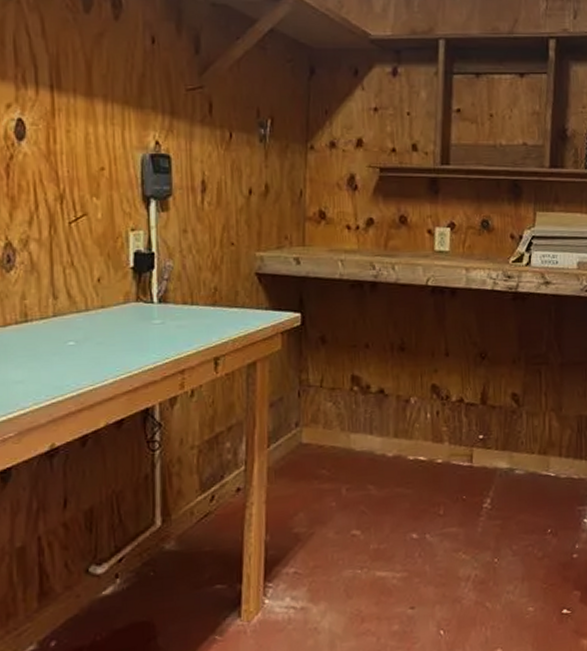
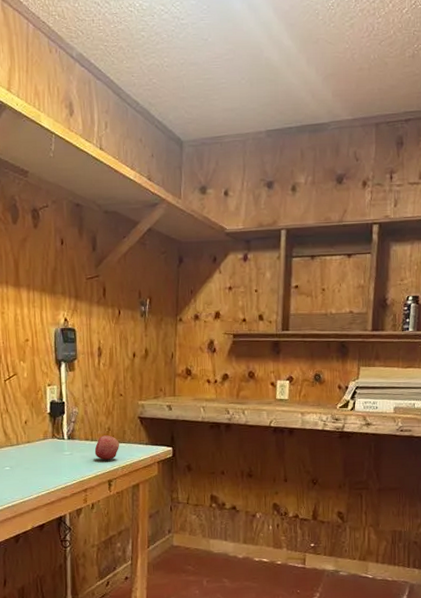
fruit: none [195,297,231,331] -> present [94,435,120,460]

